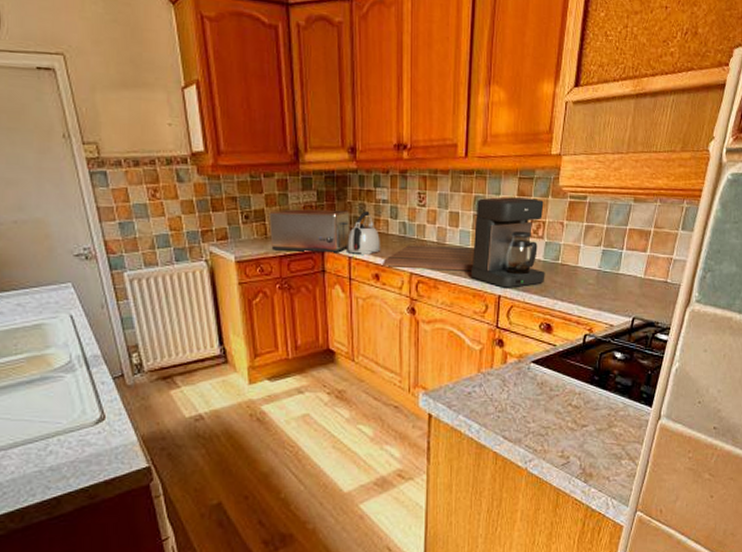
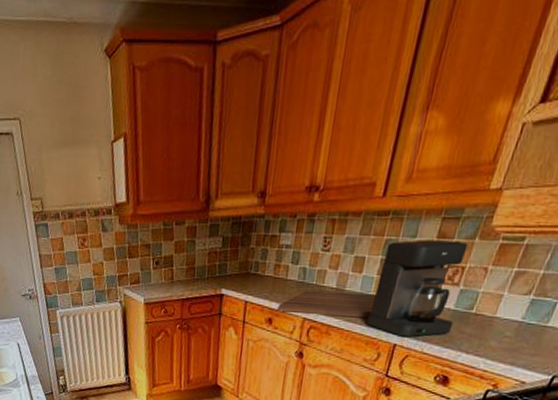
toaster: present [269,208,350,253] -> none [175,254,252,297]
kettle: present [347,211,381,256] -> none [244,256,279,300]

